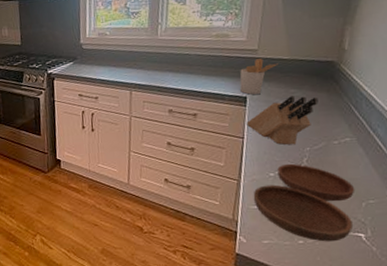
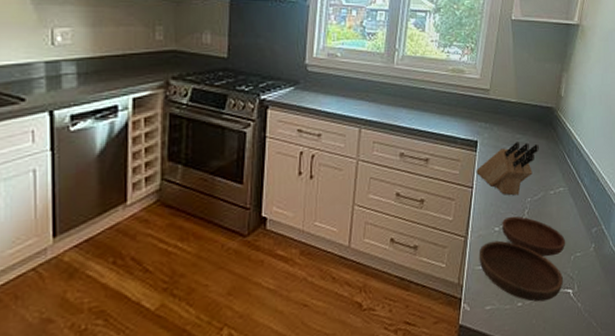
utensil holder: present [240,58,278,95] -> none [472,99,507,139]

